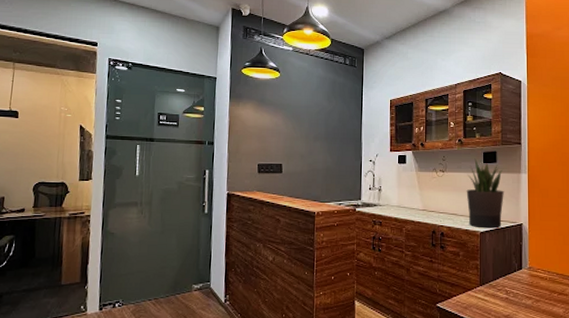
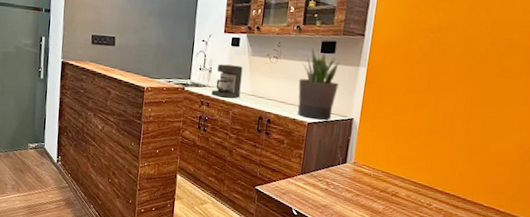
coffee maker: none [383,182,412,216] -> present [211,64,243,99]

